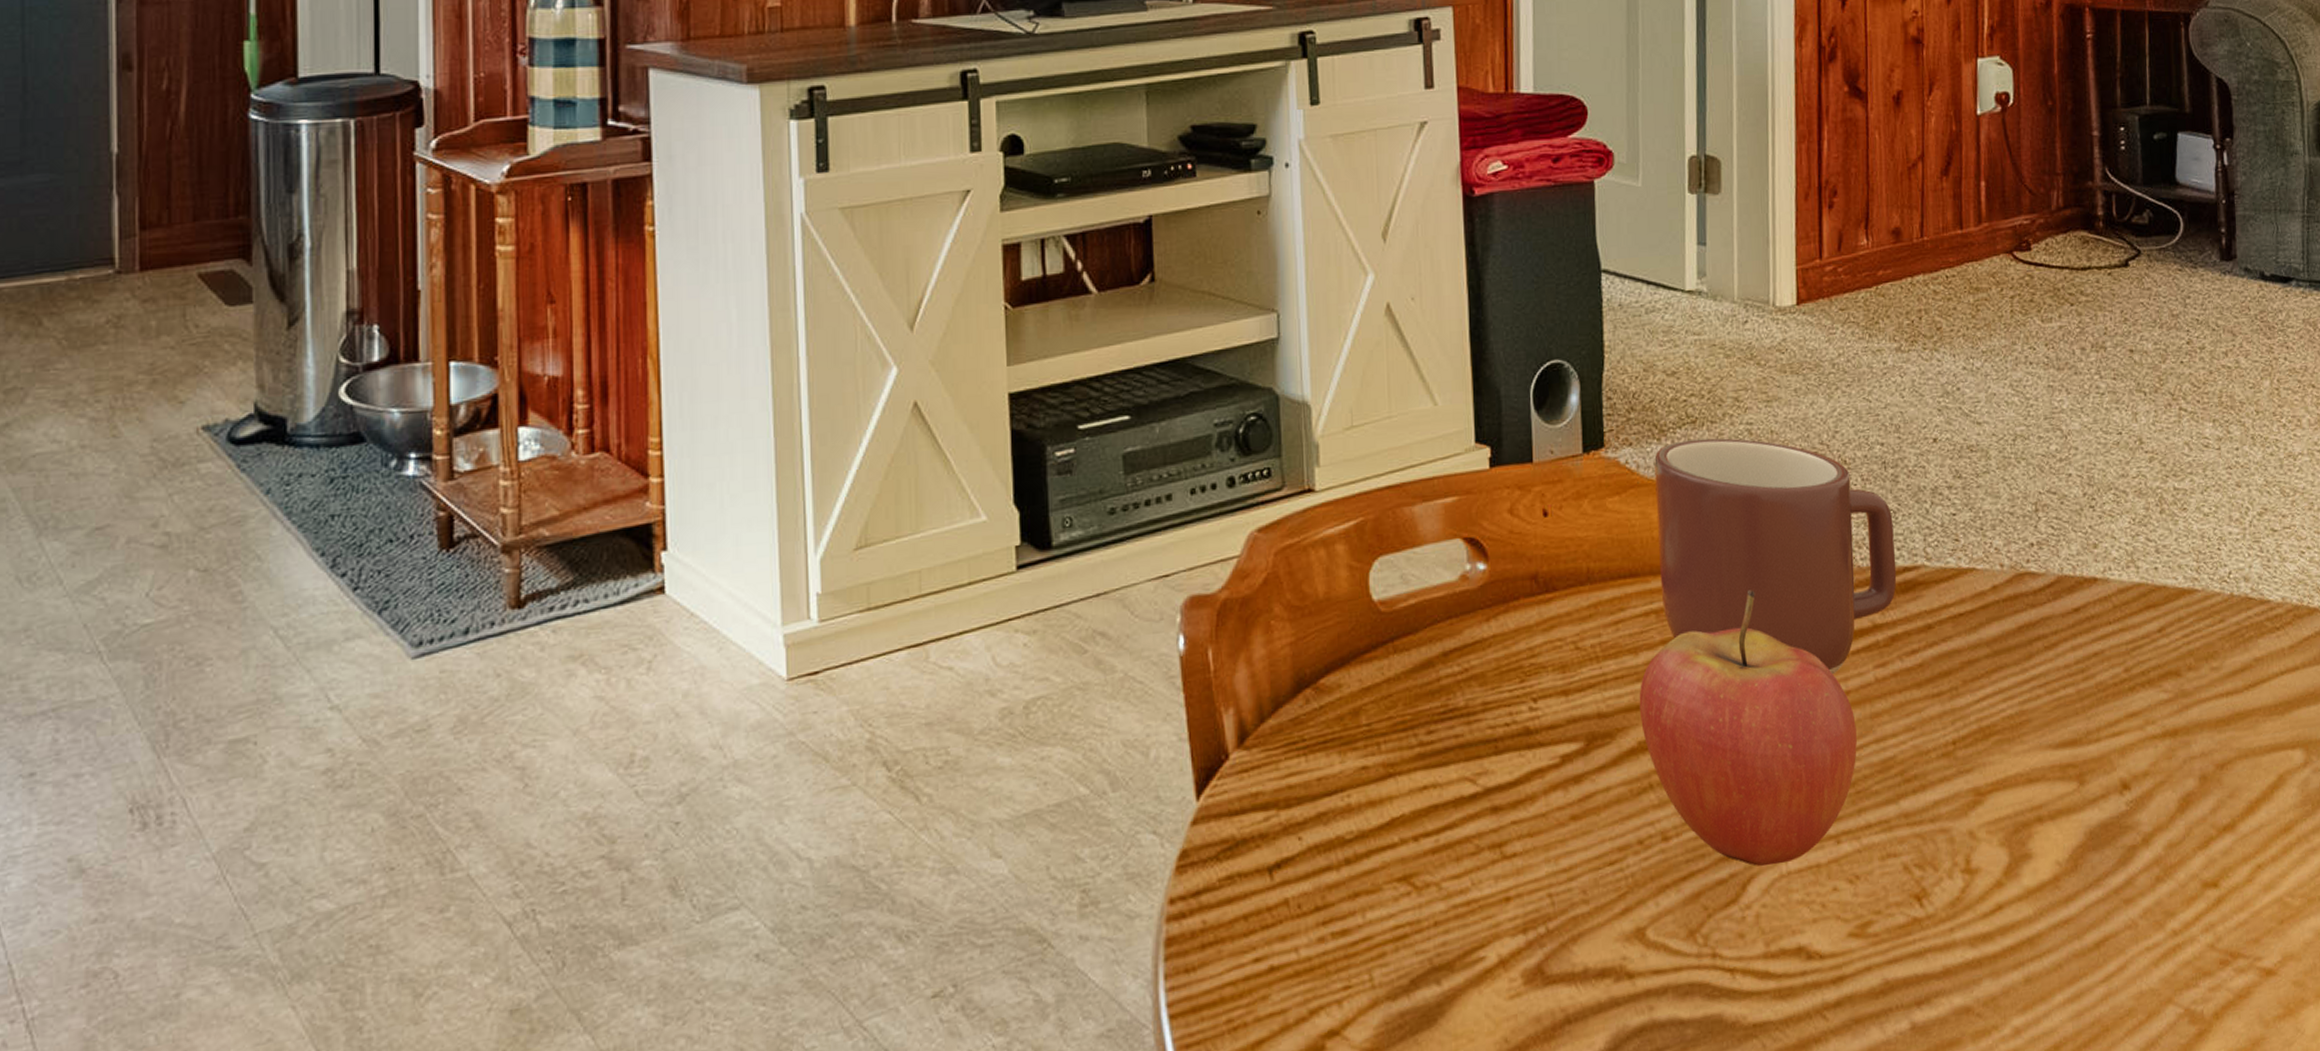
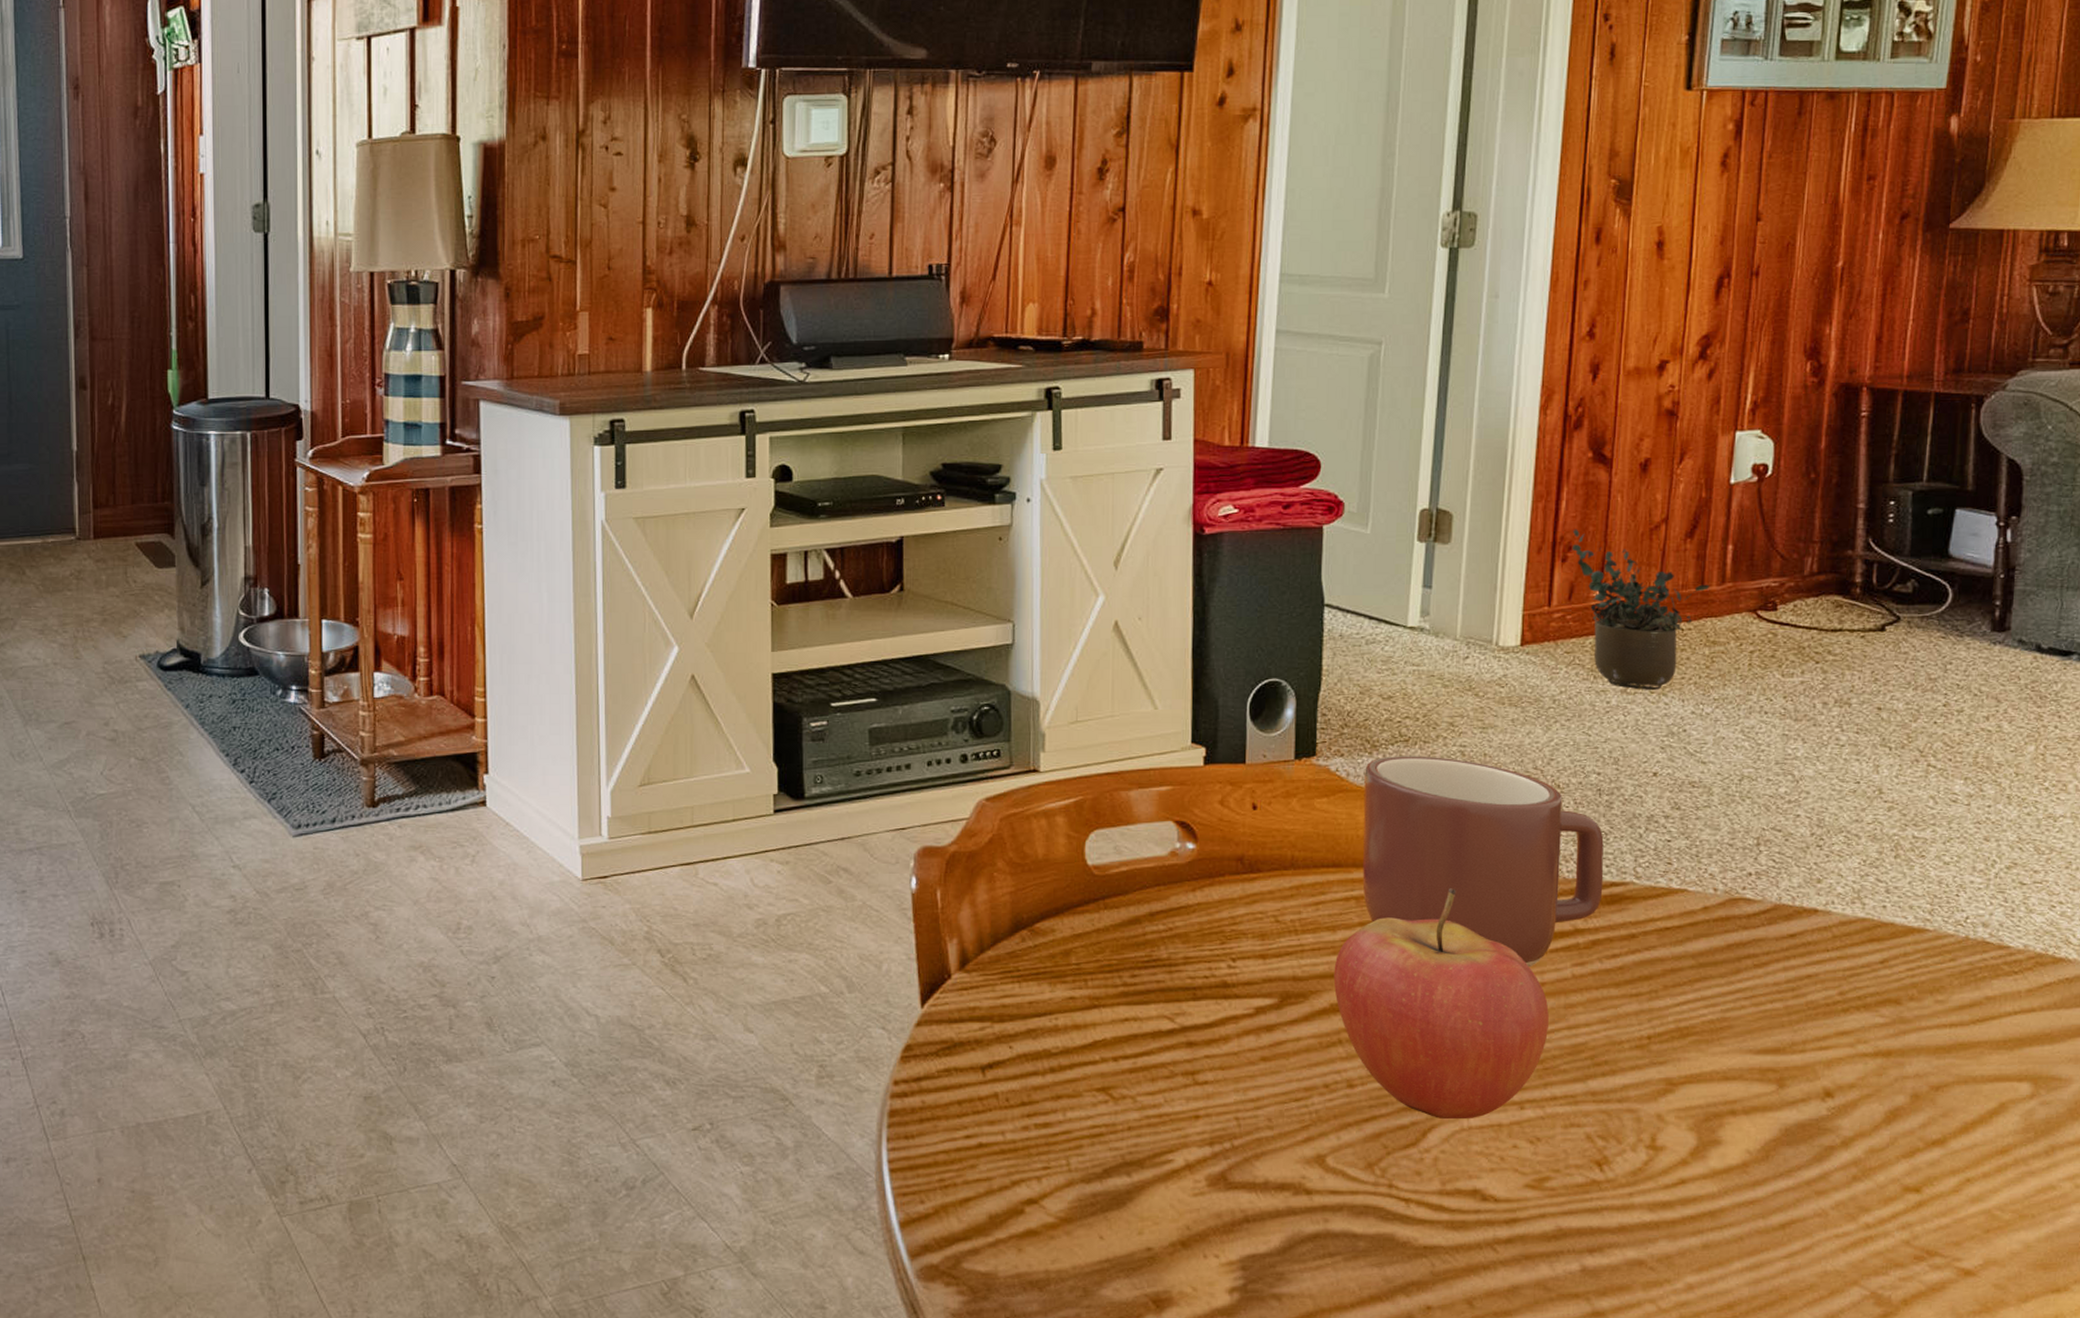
potted plant: none [1836,171,1968,347] -> present [1571,529,1710,690]

